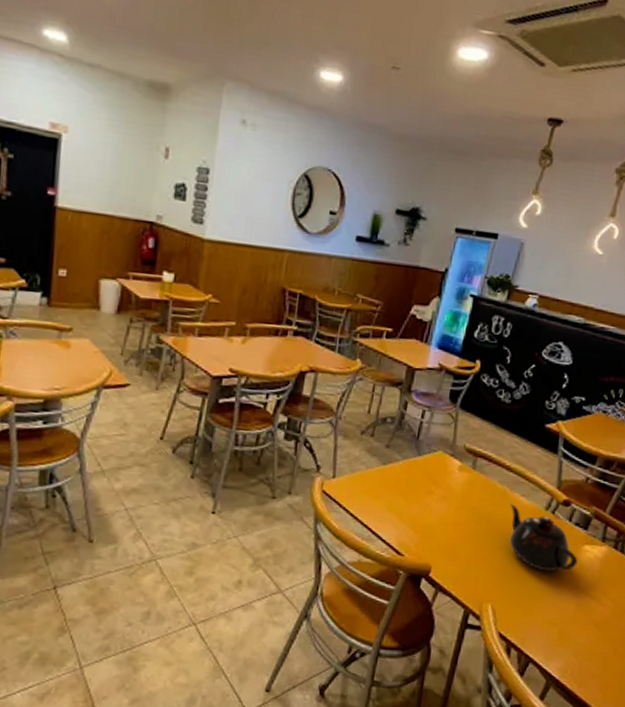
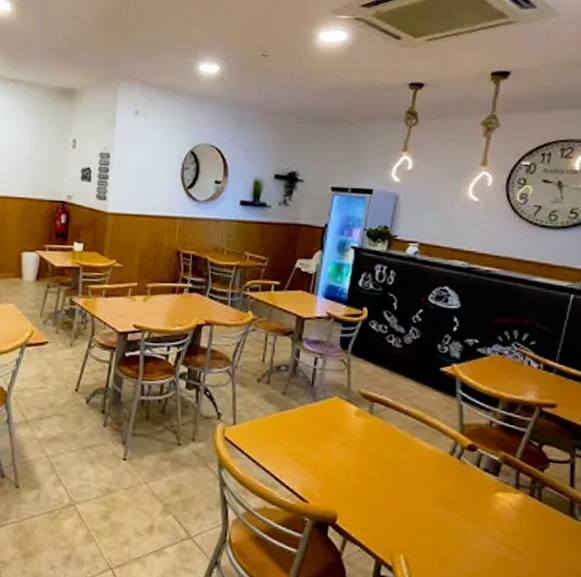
teapot: present [509,504,578,572] -> none [412,449,492,521]

